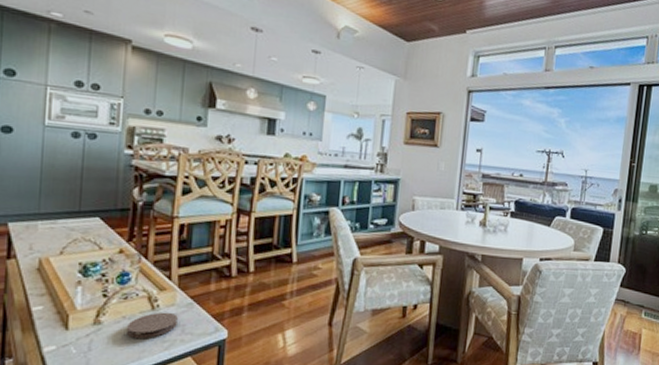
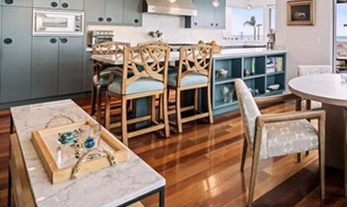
coaster: present [127,312,178,338] -> none [94,167,129,188]

